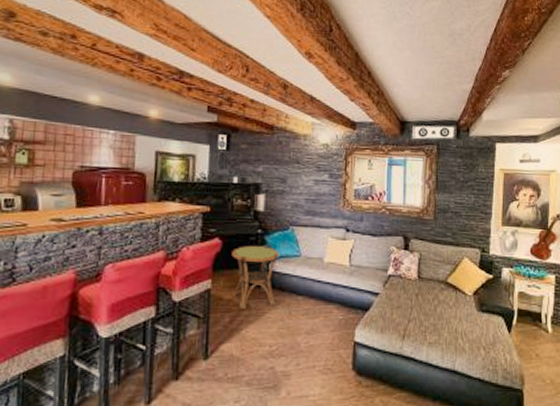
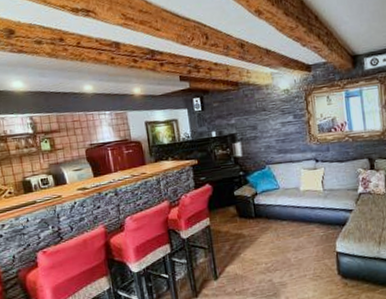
side table: present [231,246,279,309] -> none [221,185,264,237]

